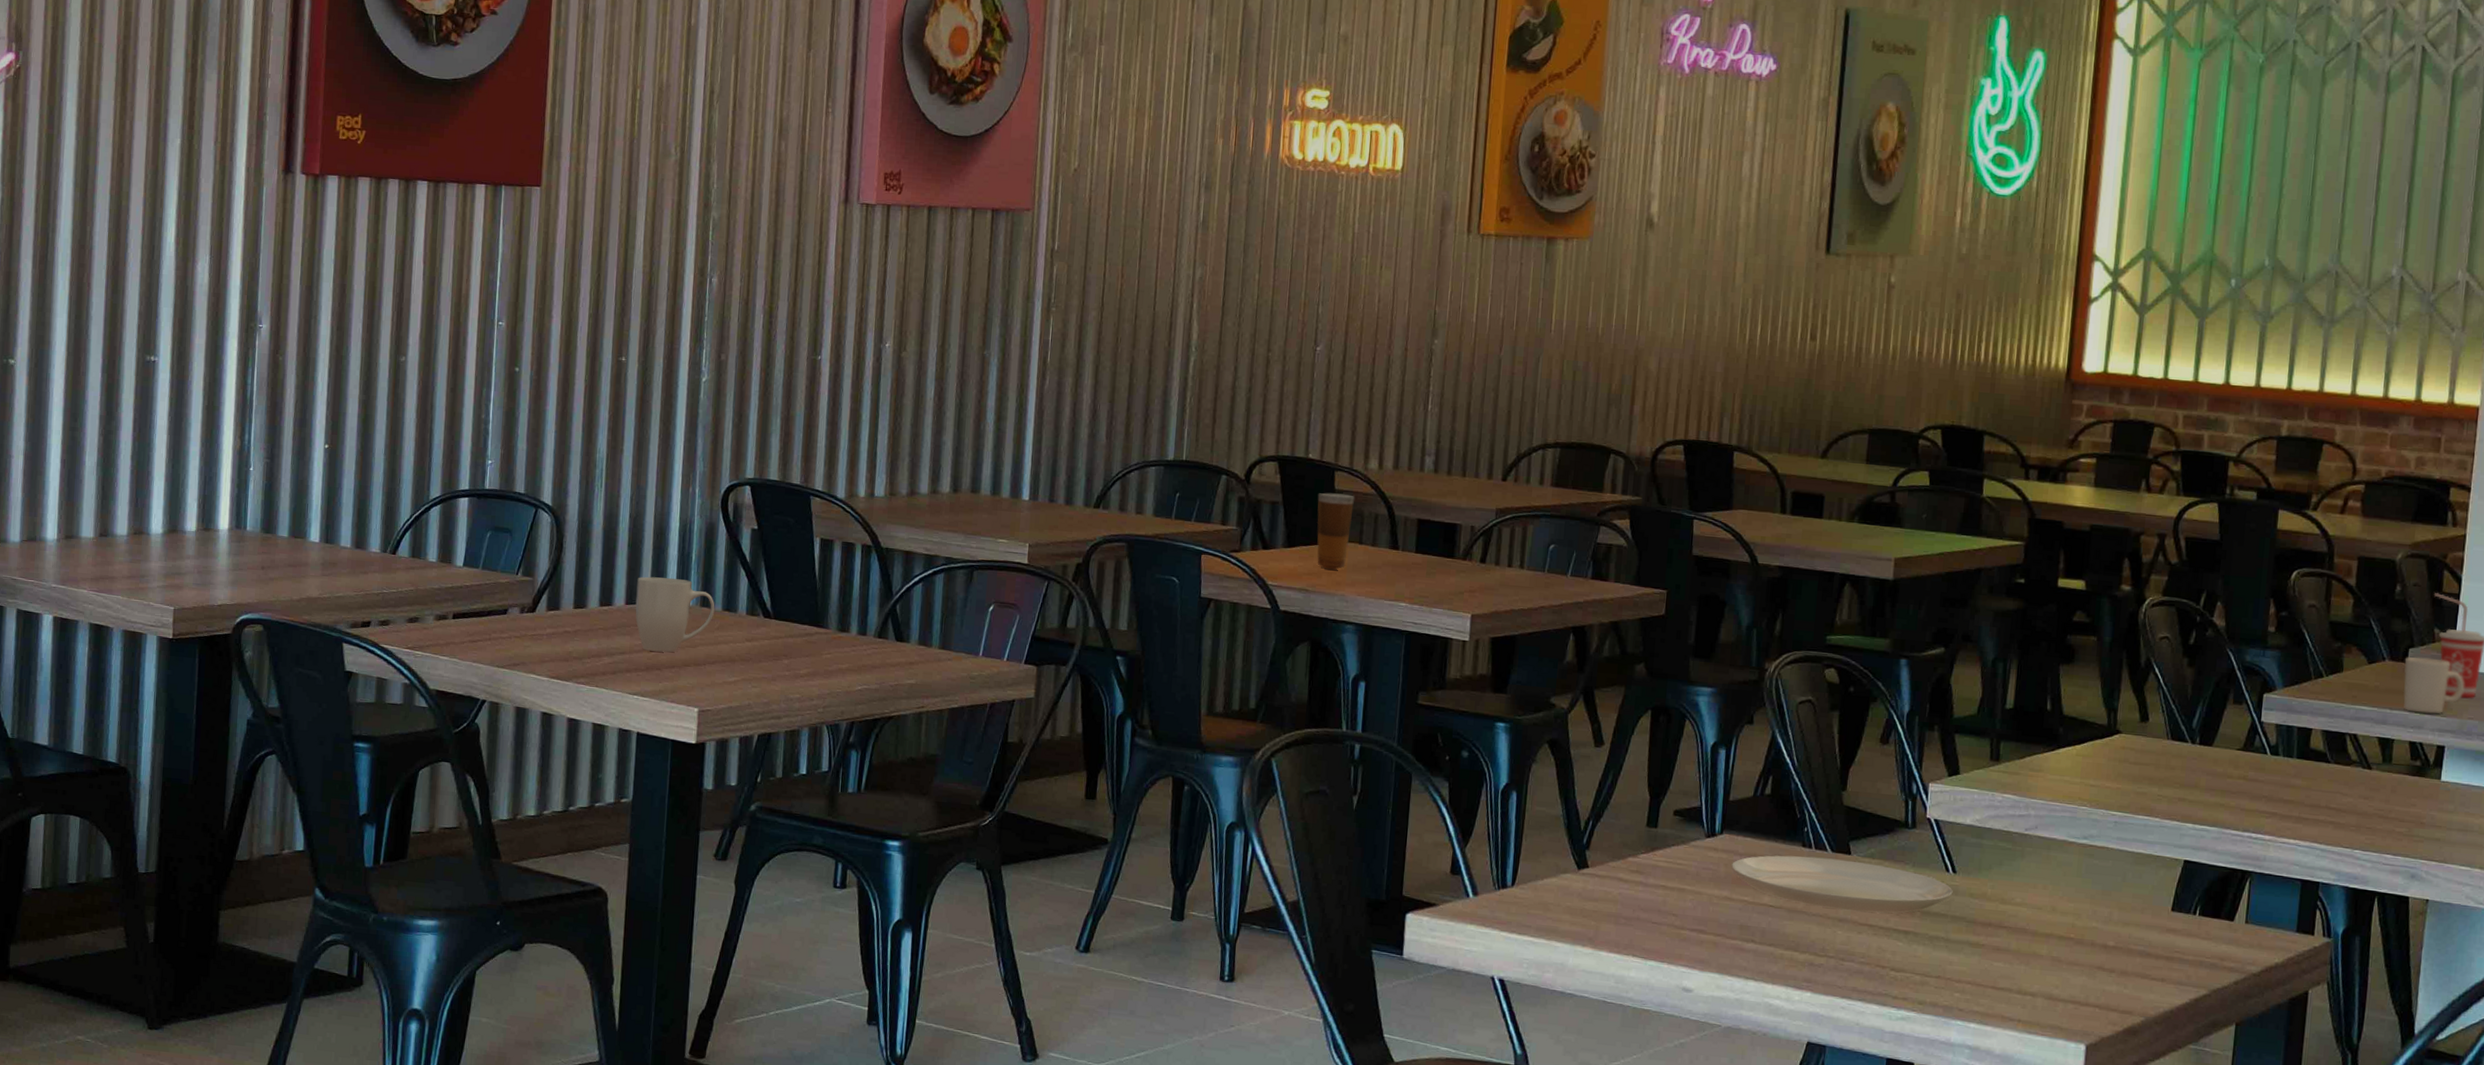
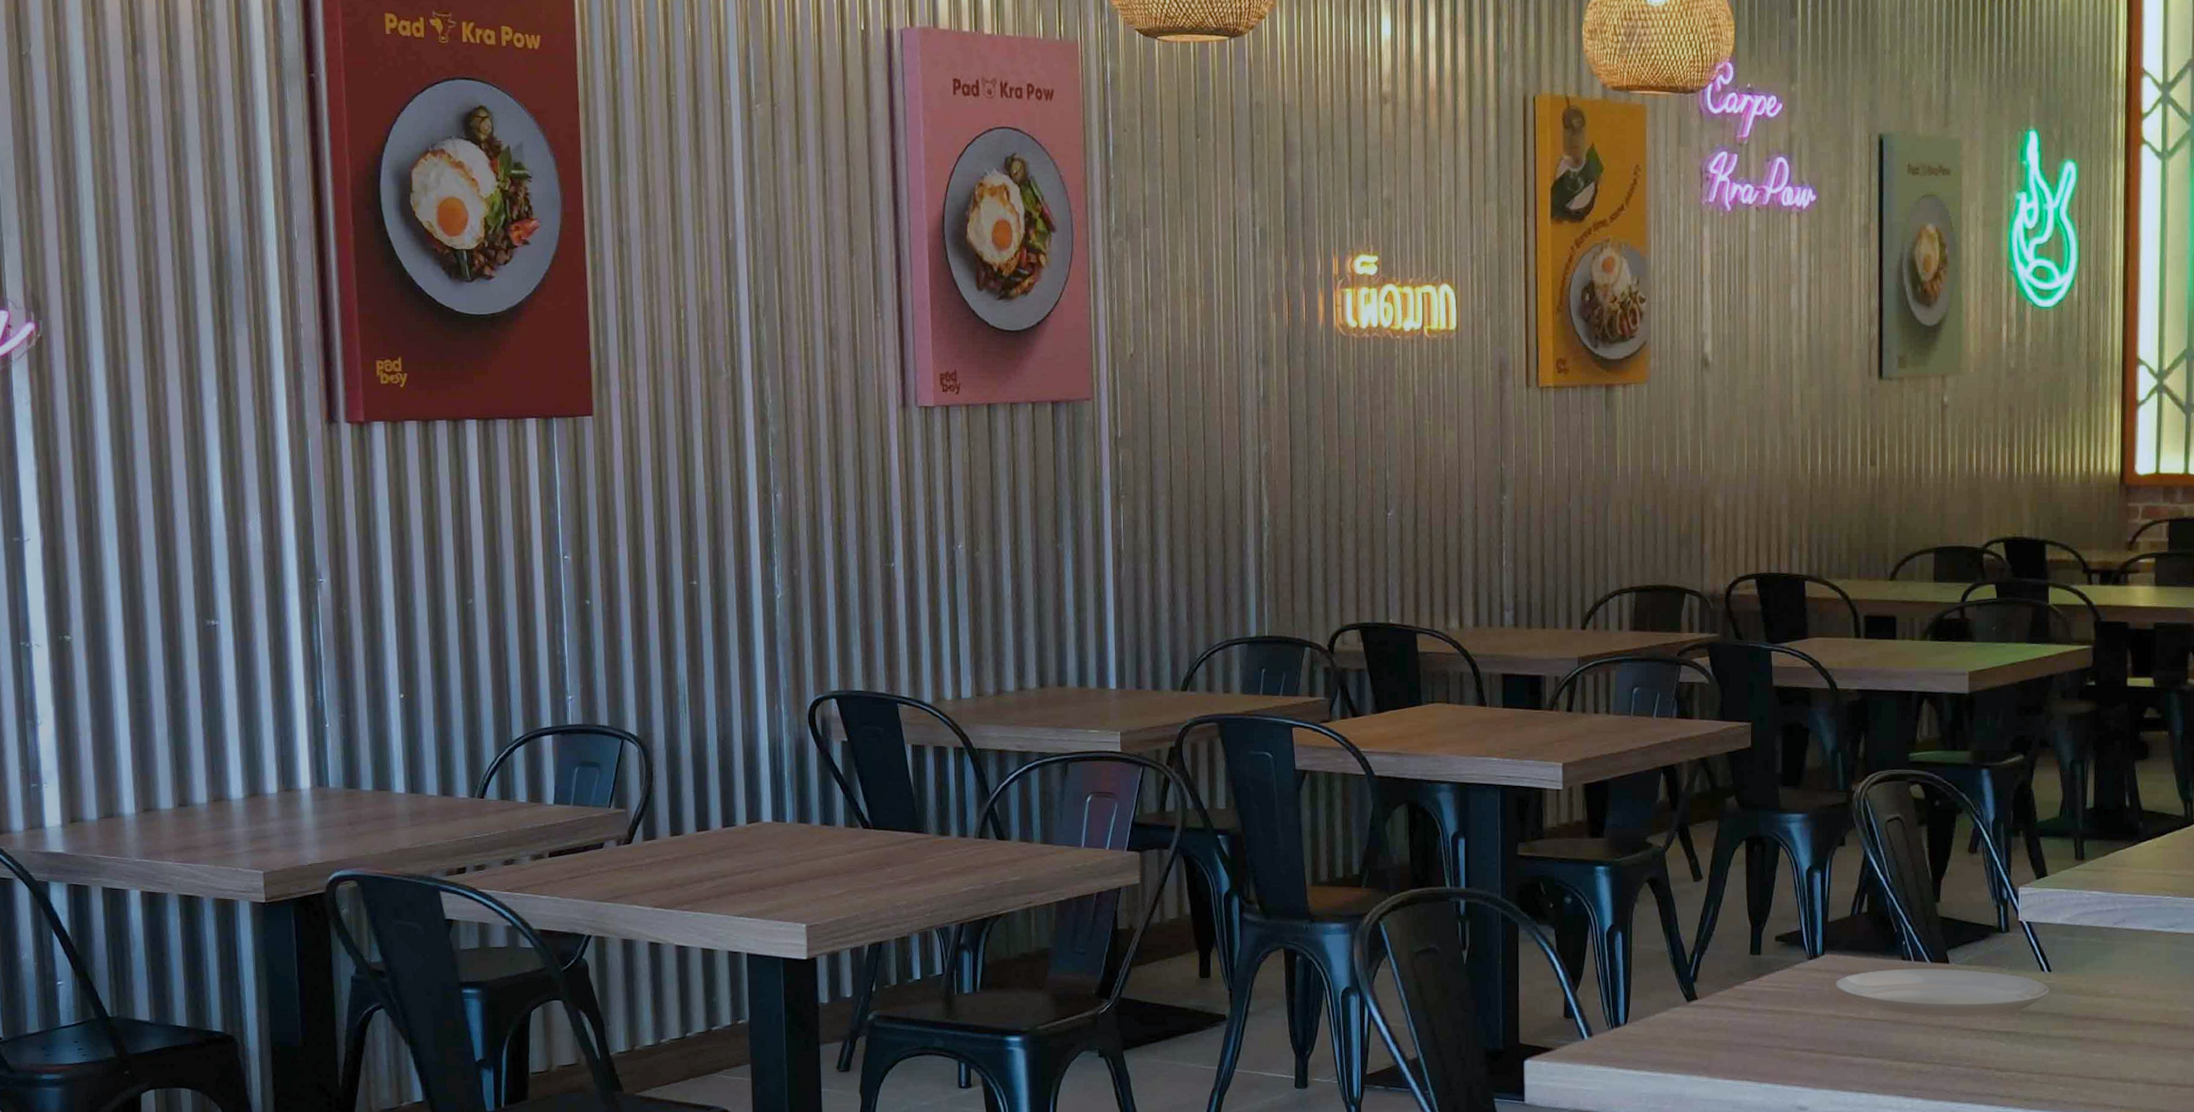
mug: present [635,576,715,653] -> none [732,798,813,872]
beverage cup: present [1316,492,1354,570] -> none [1401,656,1438,731]

